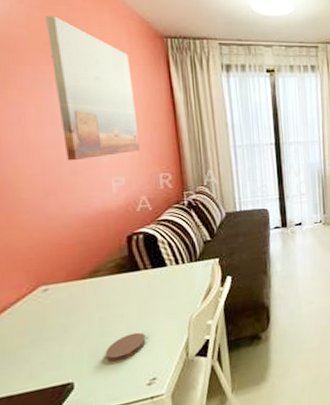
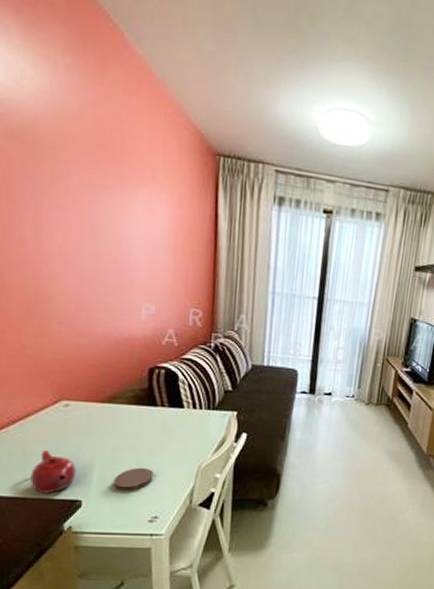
teapot: none [13,340,64,387] -> present [31,450,76,494]
wall art: present [46,16,140,161] -> none [98,113,177,280]

